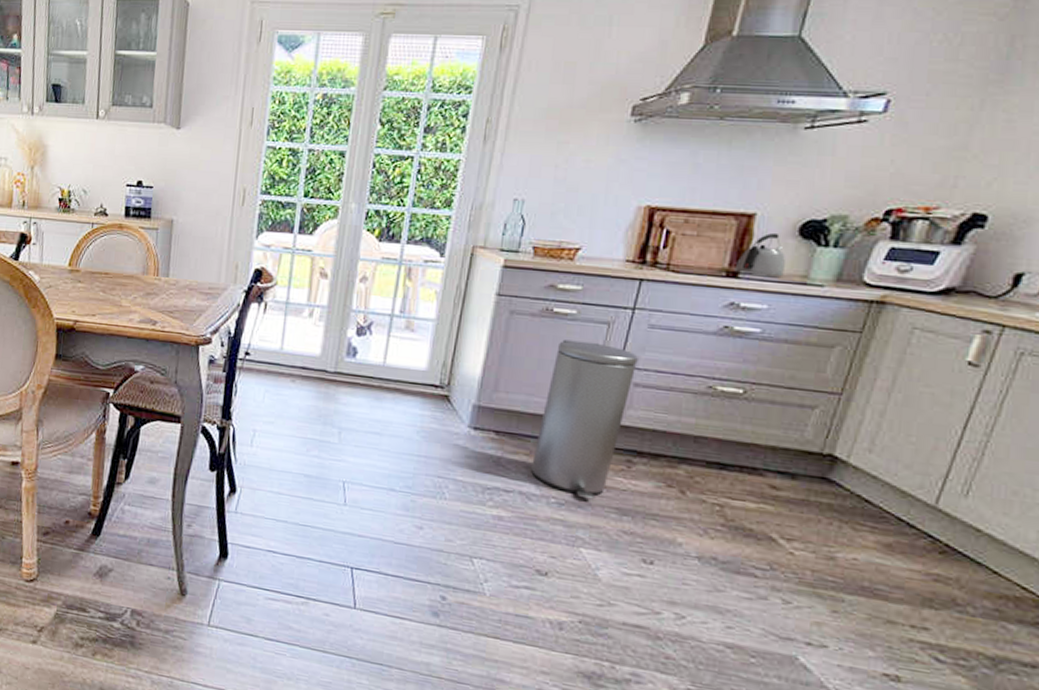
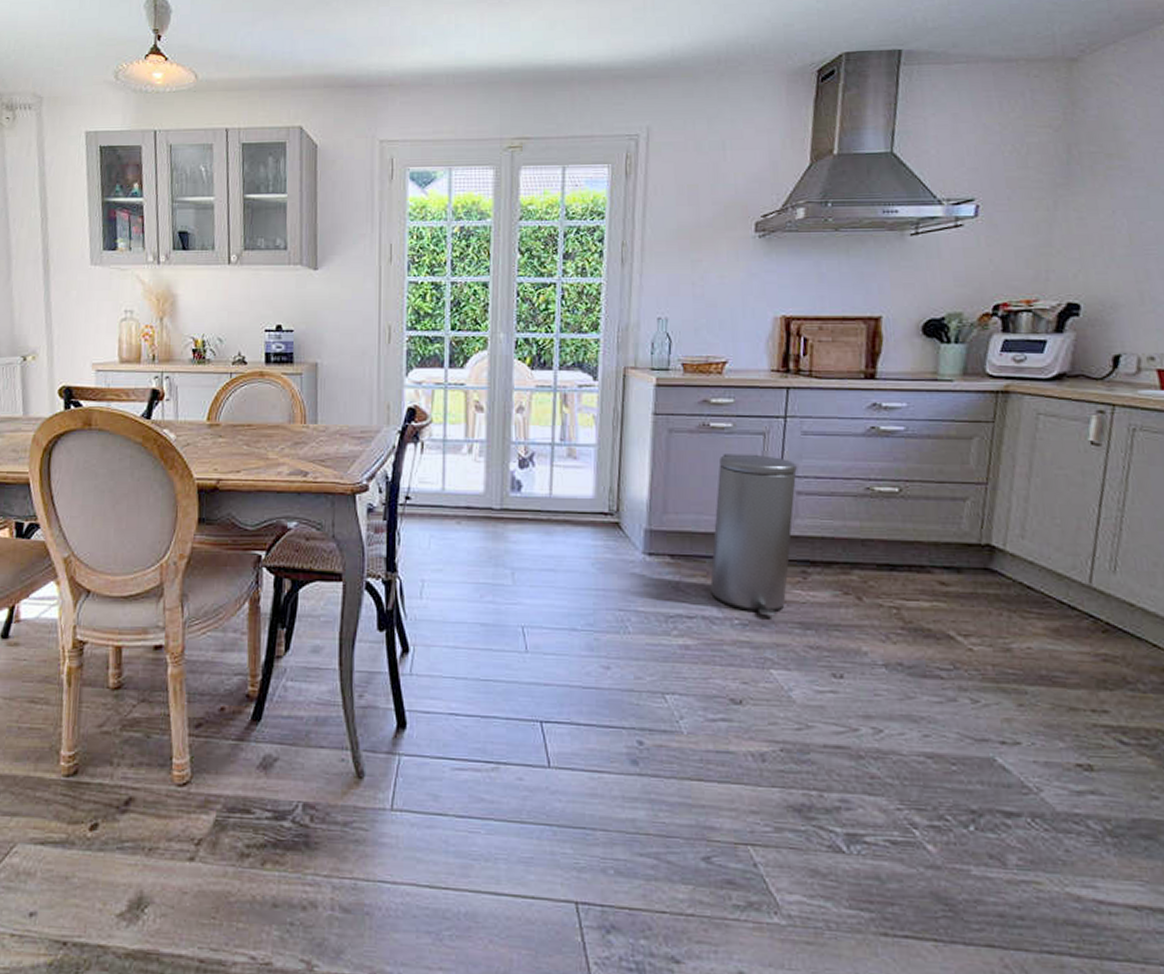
kettle: present [734,232,785,277] -> none [871,333,916,376]

